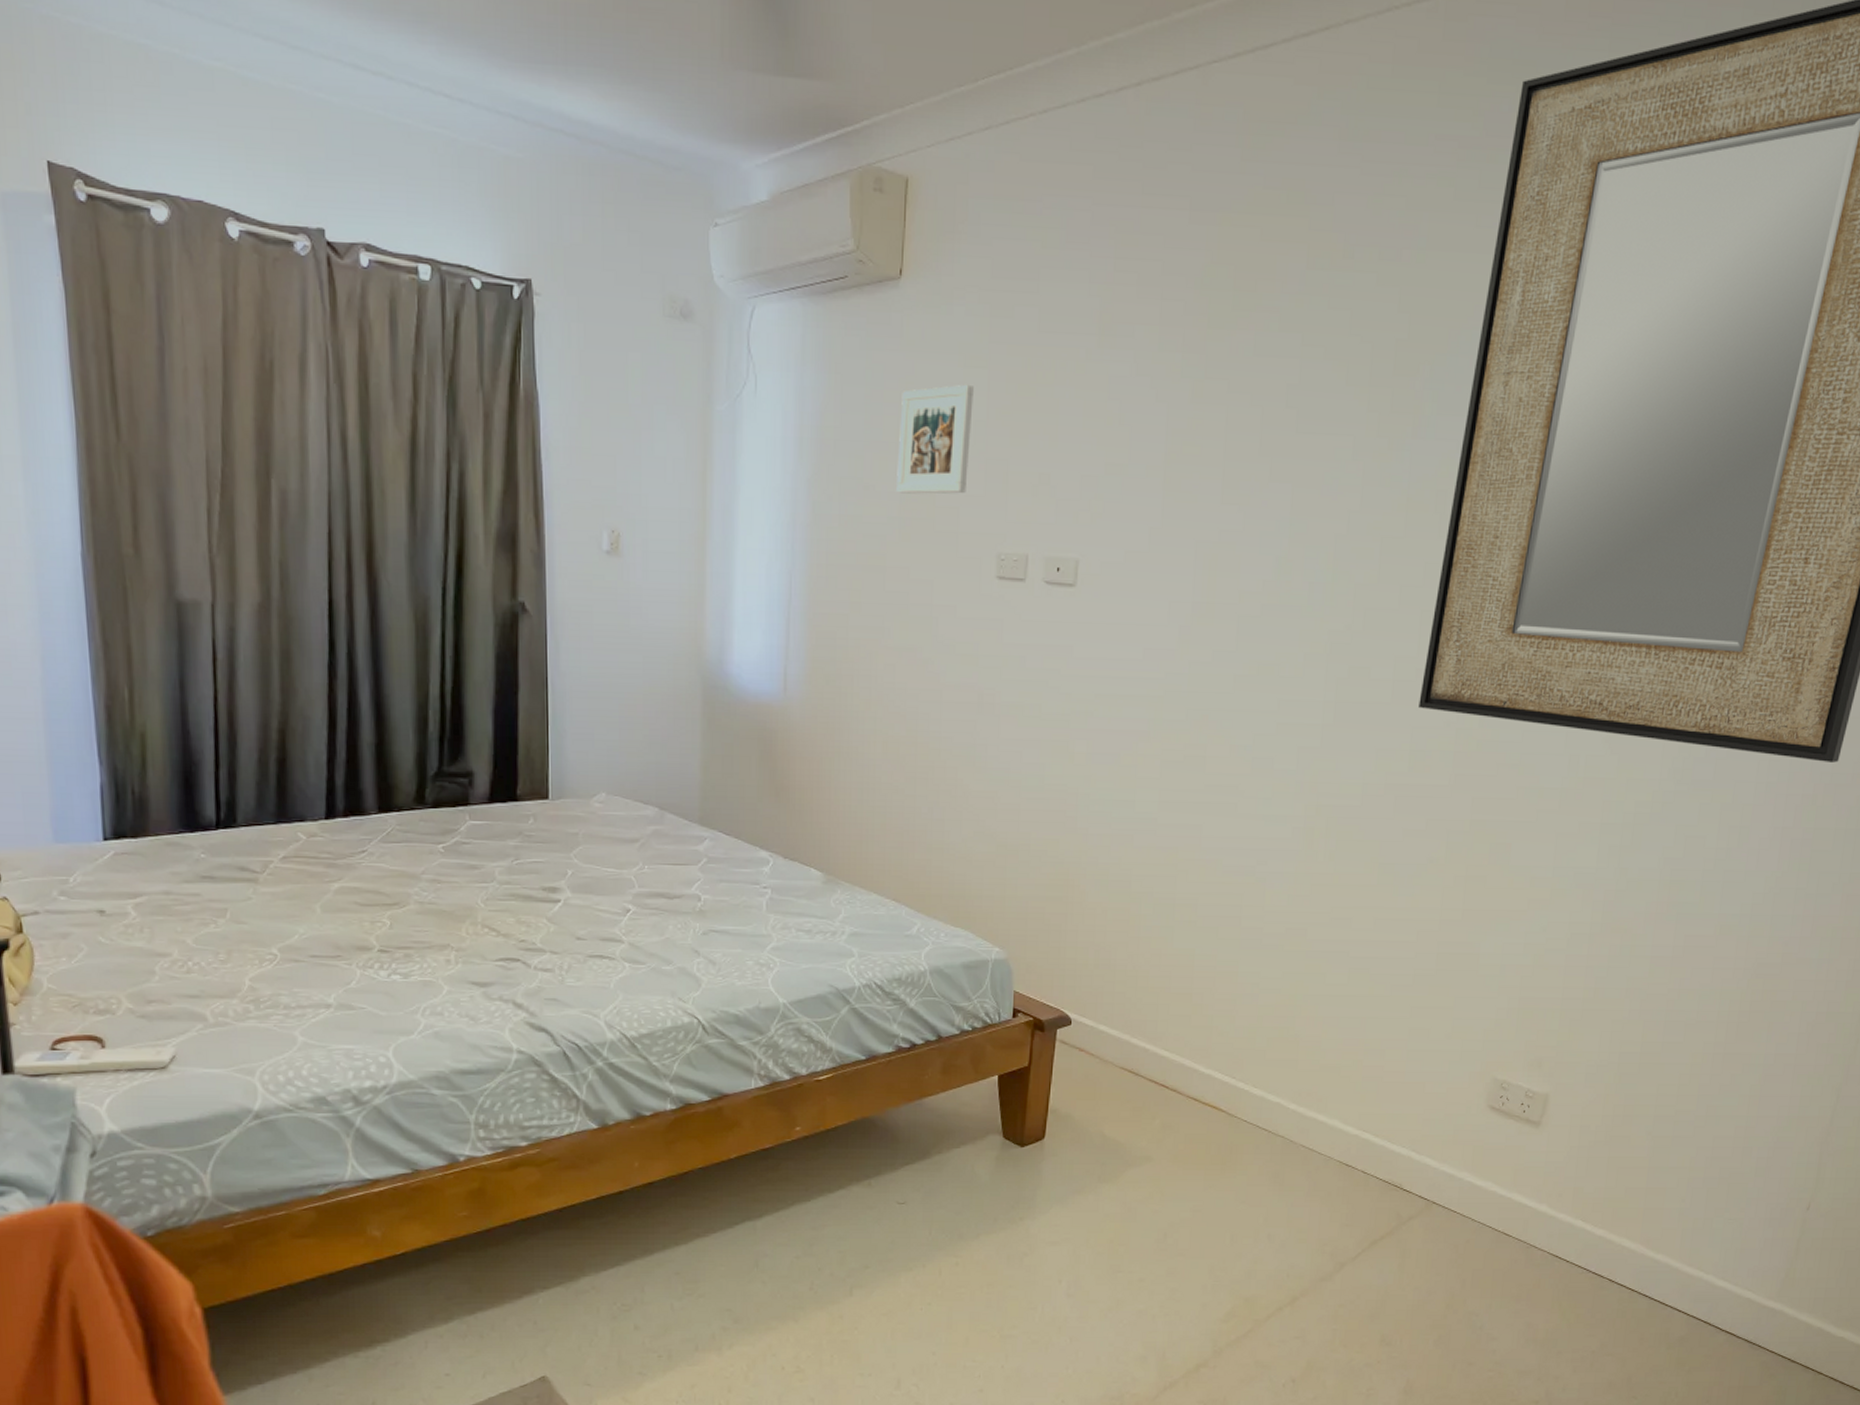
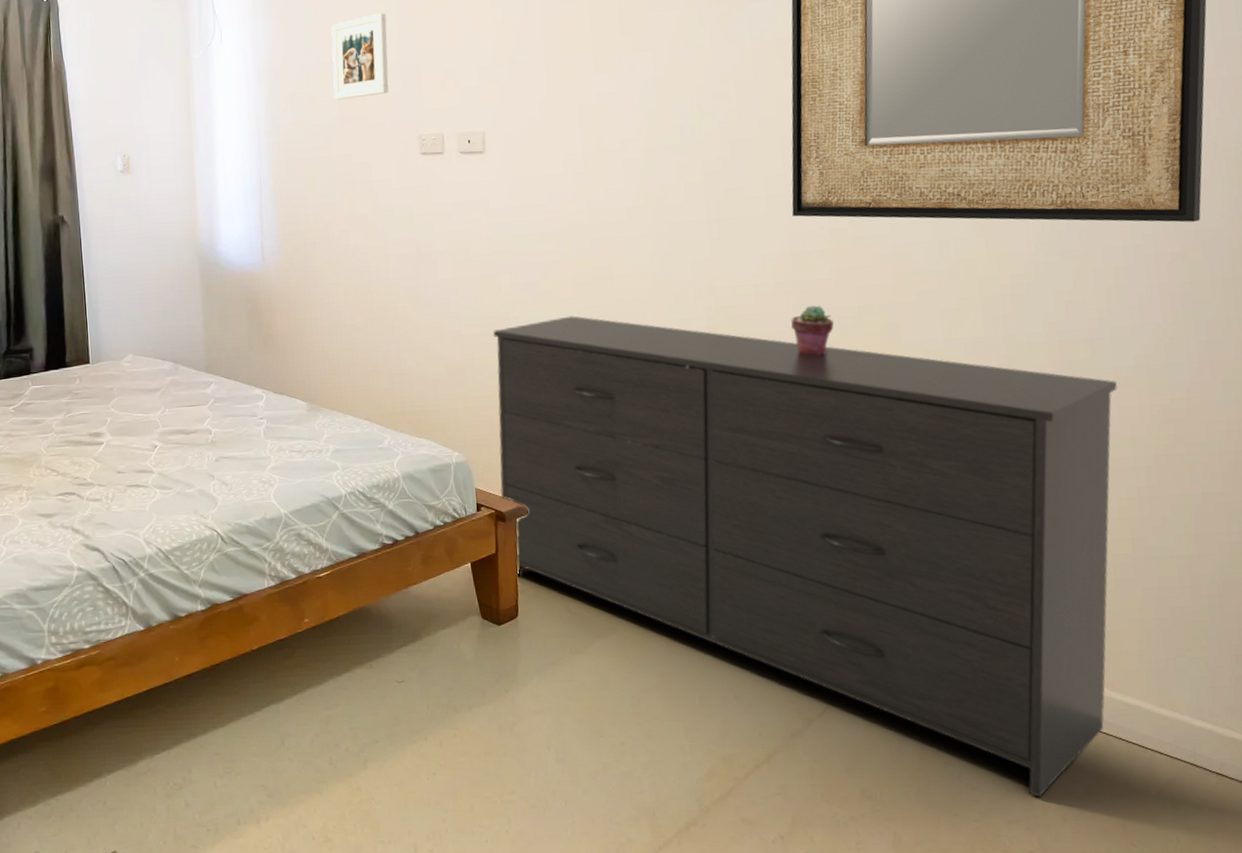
dresser: none [1043,799,1718,1350] -> present [493,316,1117,798]
potted succulent: none [1394,814,1441,872] -> present [790,305,834,356]

